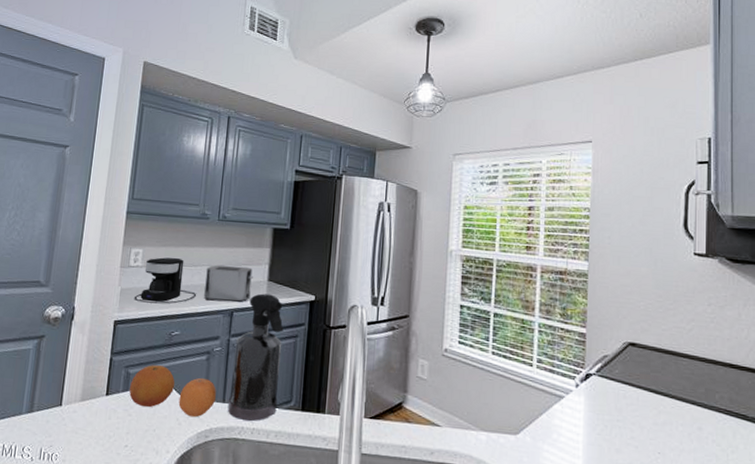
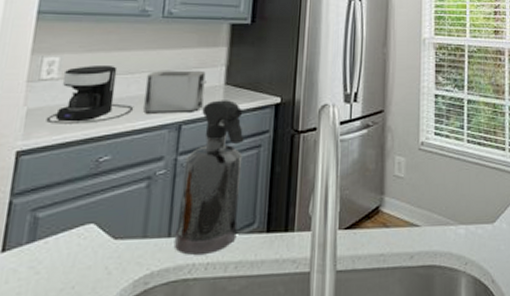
fruit: present [129,365,175,408] -> none [37,202,104,260]
fruit: present [178,378,216,418] -> none [107,211,160,262]

